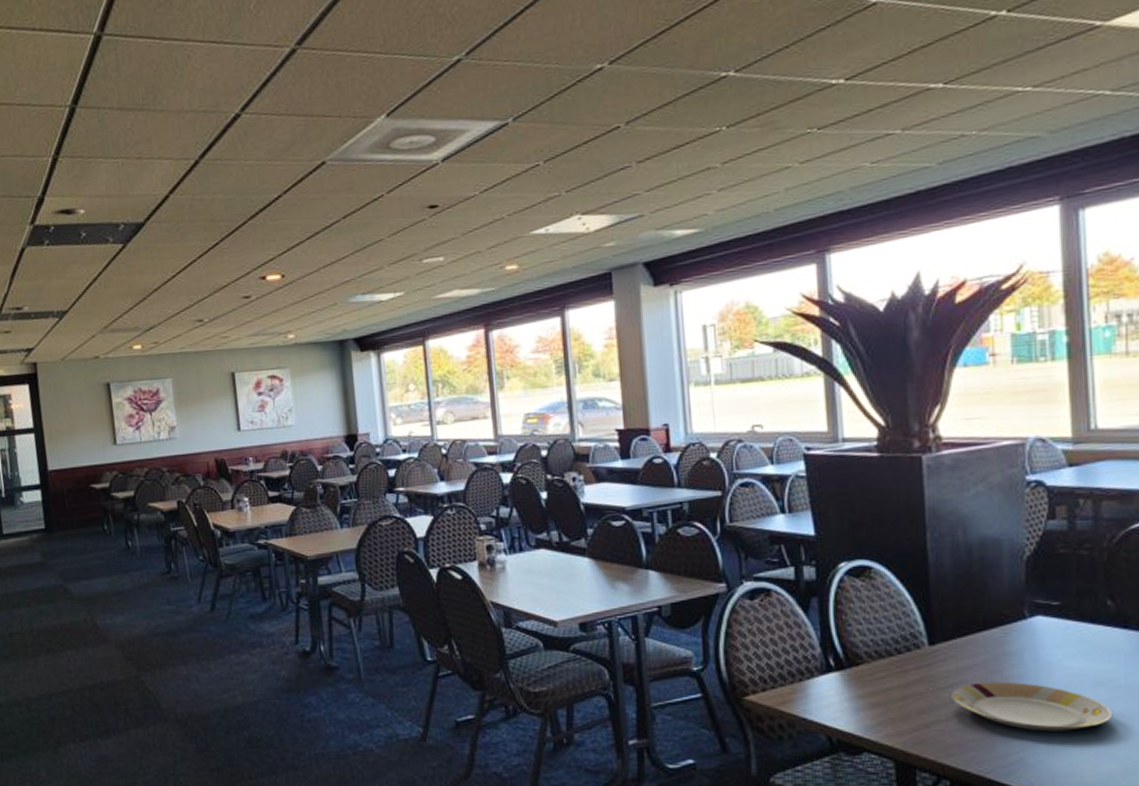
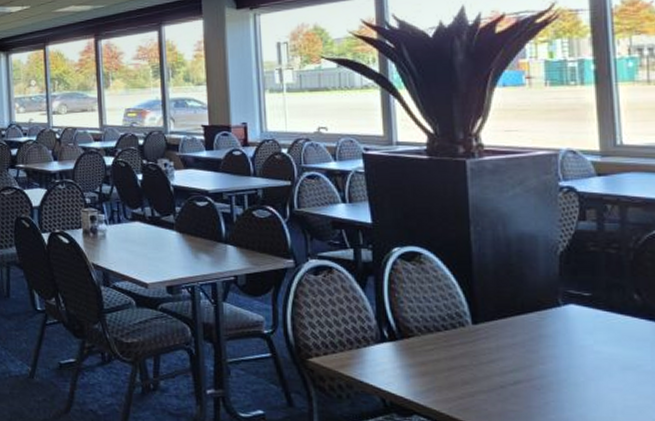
plate: present [951,681,1113,732] -> none [493,359,641,409]

